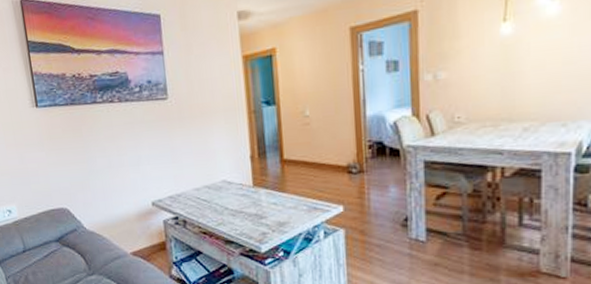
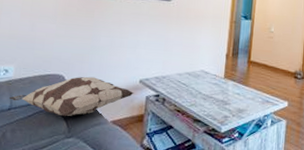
decorative pillow: none [21,206,149,252] -> present [9,76,134,116]

